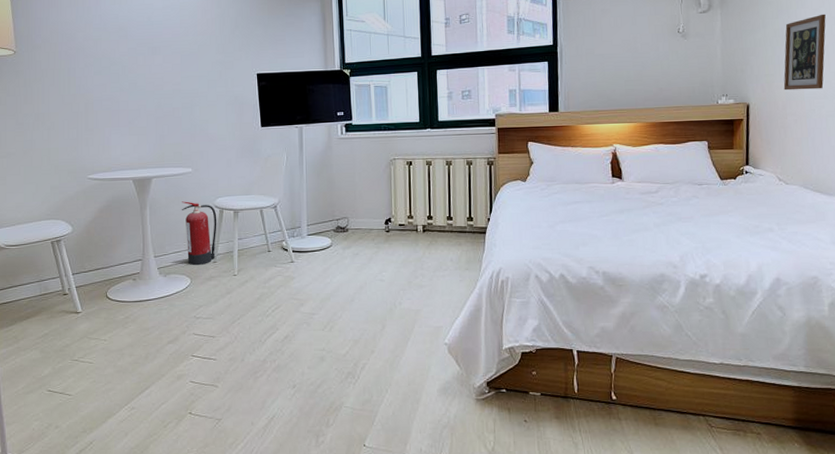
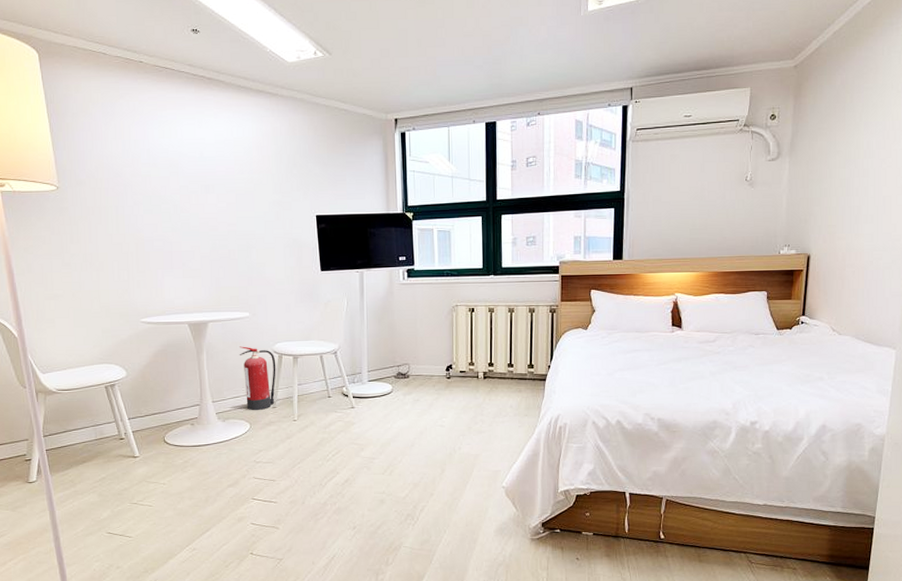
picture frame: present [783,14,826,91] -> none [845,164,892,242]

